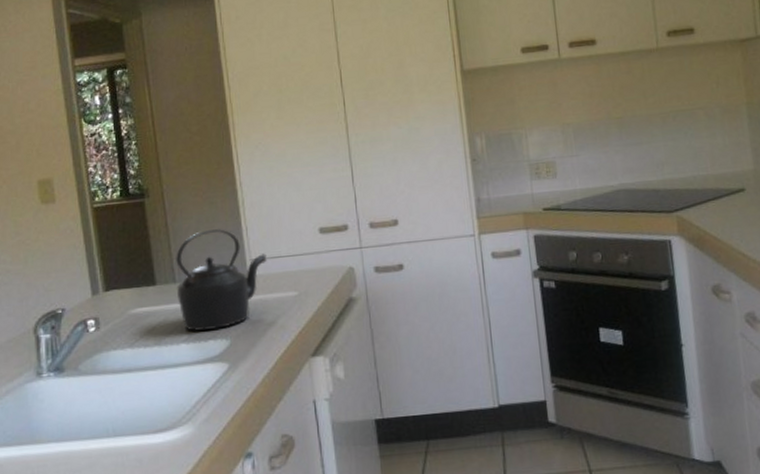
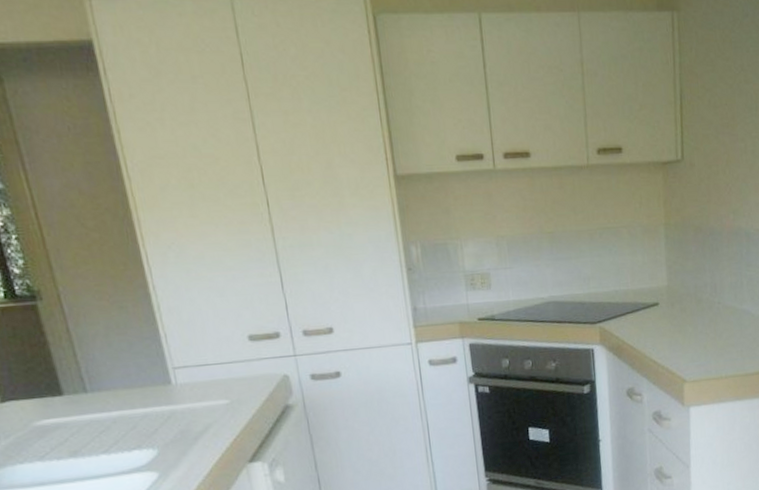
kettle: present [176,229,267,331] -> none [84,335,192,442]

